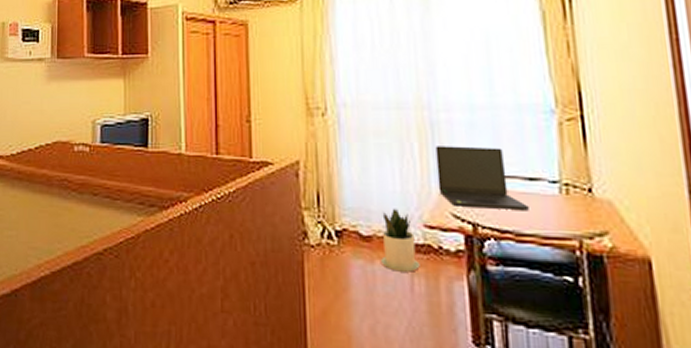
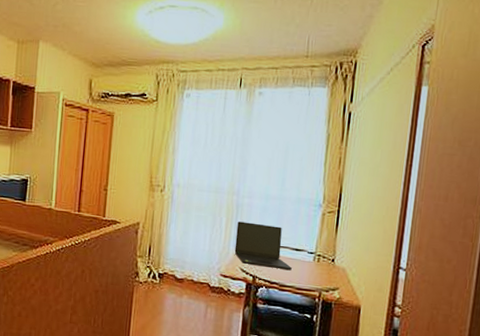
planter: present [381,208,420,272] -> none [187,261,213,305]

